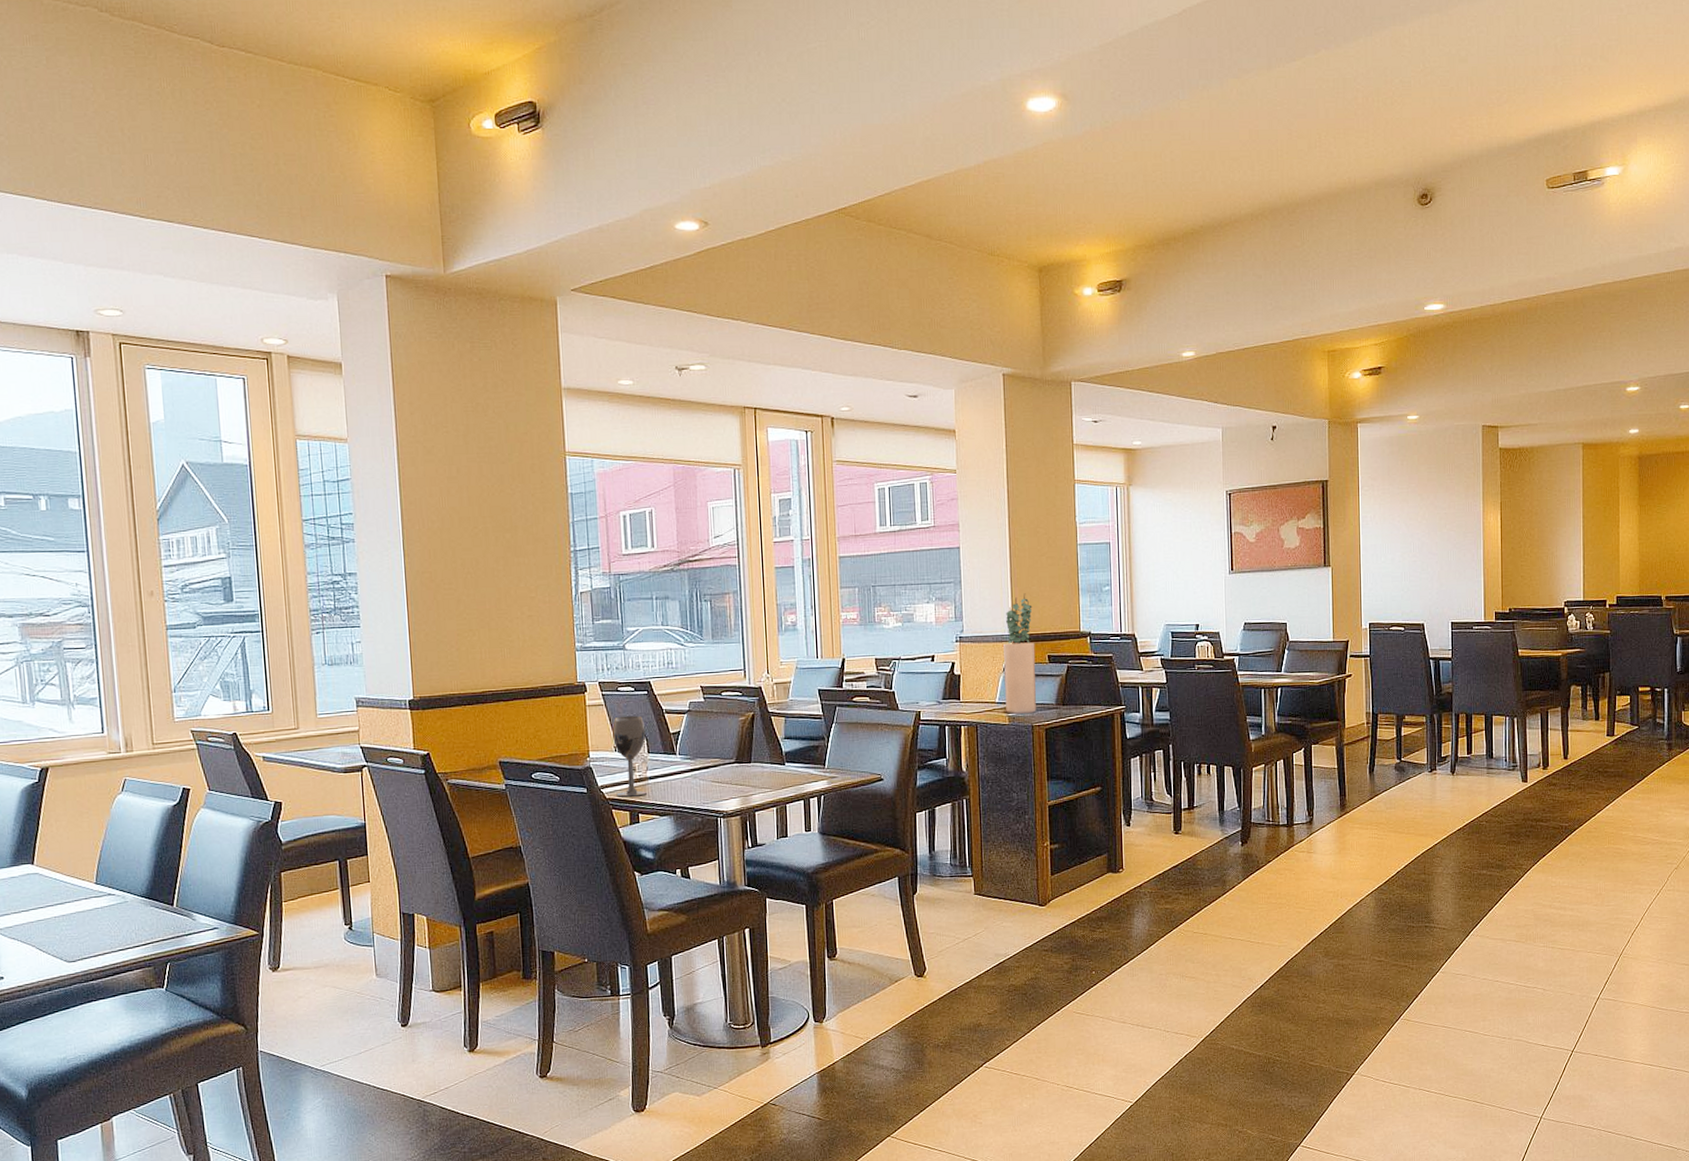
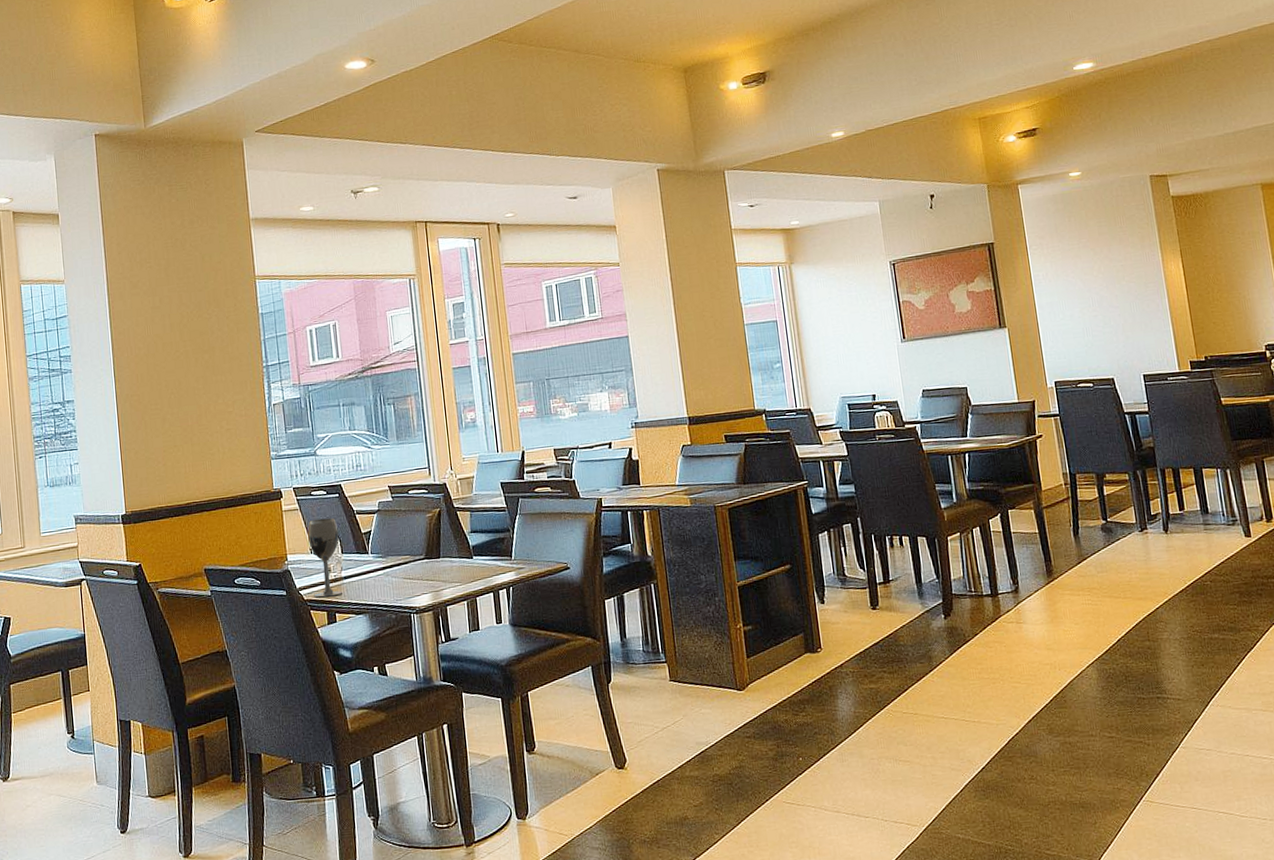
vase: present [1003,593,1036,715] -> none [679,376,717,496]

